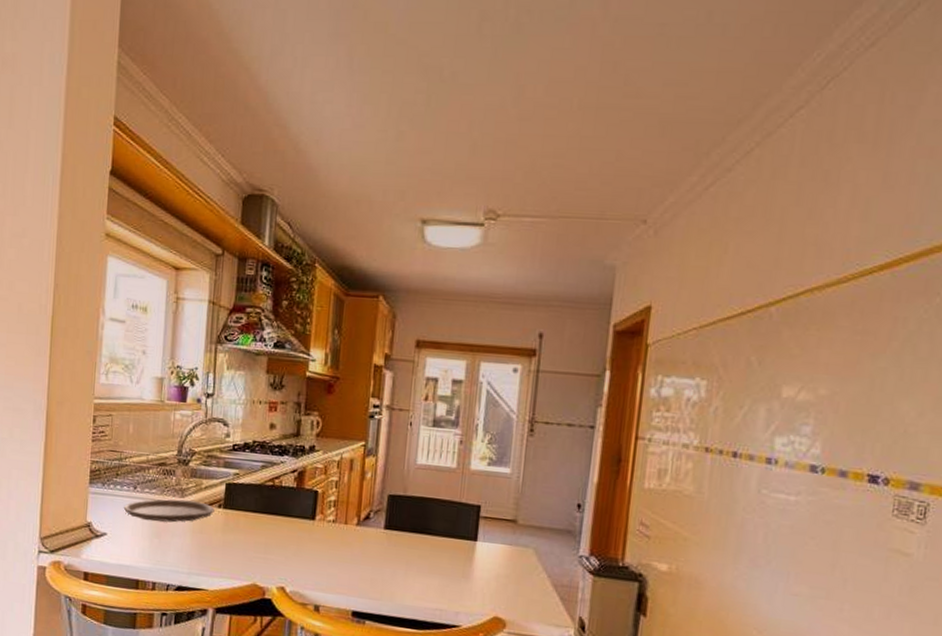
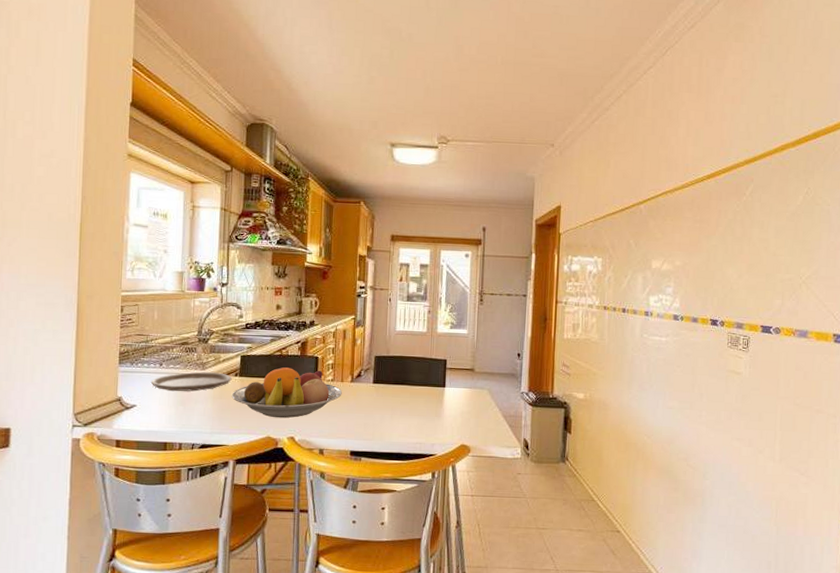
fruit bowl: none [213,500,345,564] -> present [231,366,342,419]

